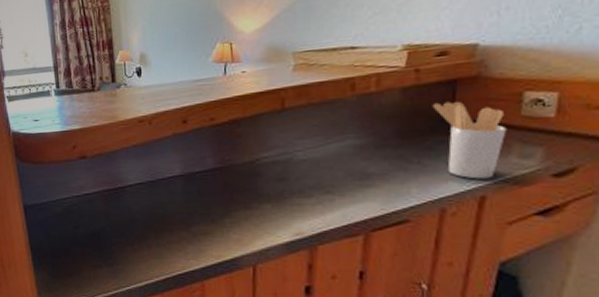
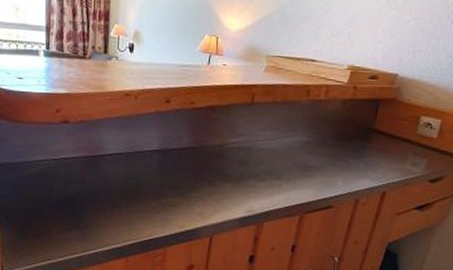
utensil holder: present [432,101,507,179] -> none [361,115,406,179]

